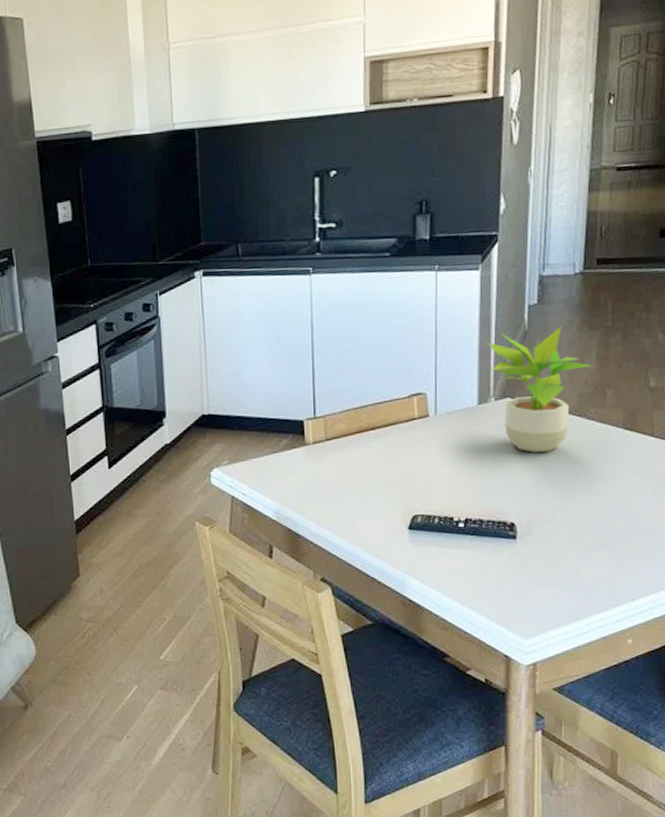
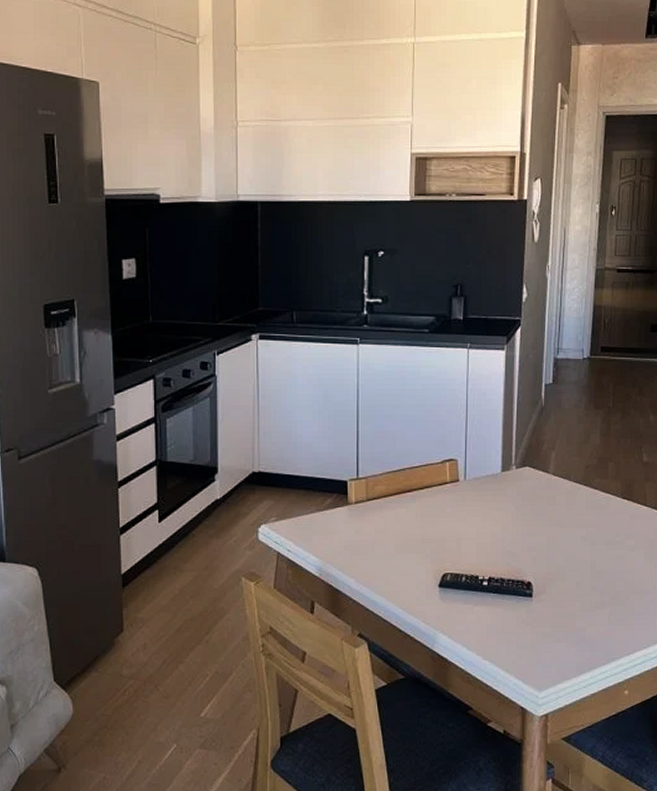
potted plant: present [487,325,592,452] -> none [510,403,597,517]

